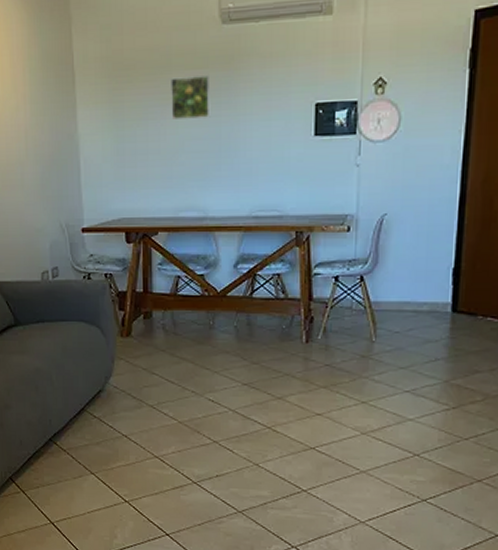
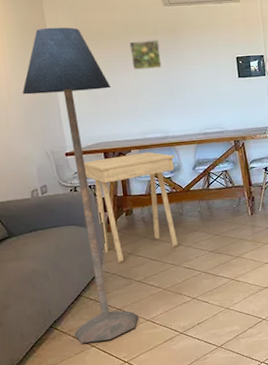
floor lamp: none [40,57,146,471] -> present [22,27,139,344]
side table: none [101,236,212,378] -> present [83,152,178,263]

